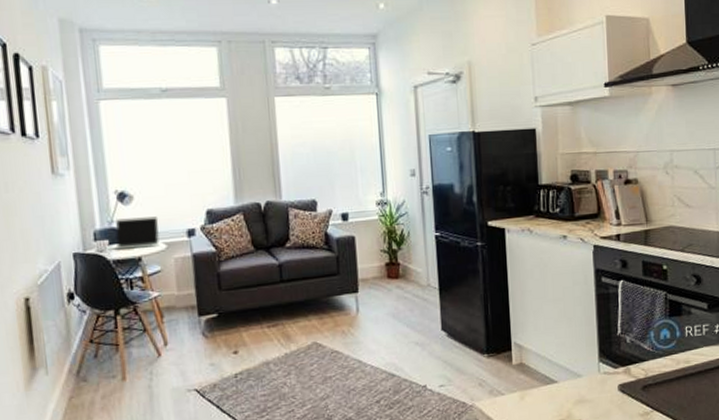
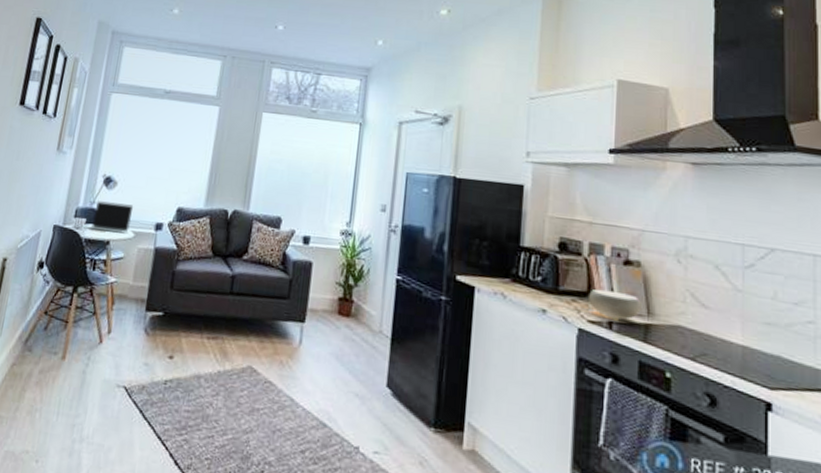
bowl: none [599,208,641,232] -> present [589,288,641,320]

